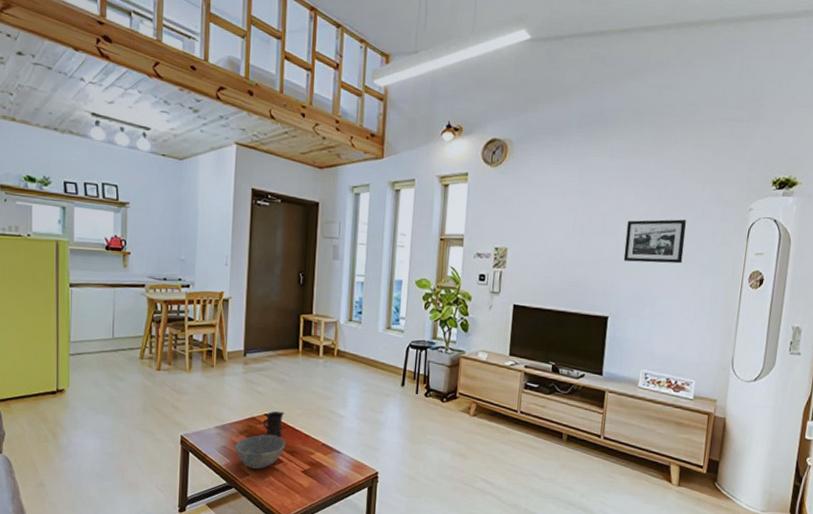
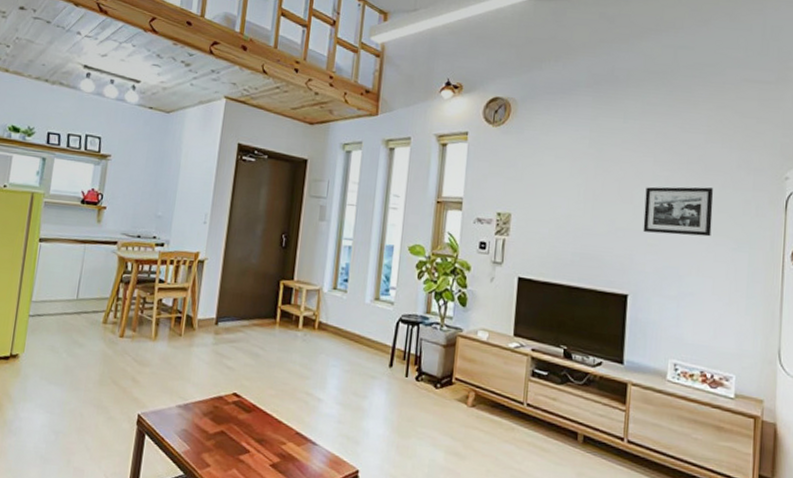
bowl: present [234,434,286,470] -> none [196,417,255,460]
mug: present [262,411,284,437] -> none [230,390,255,422]

